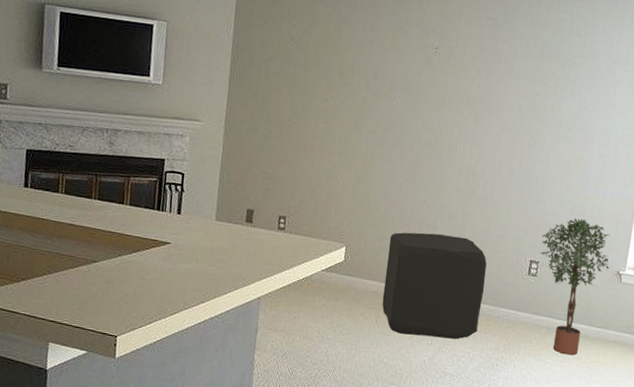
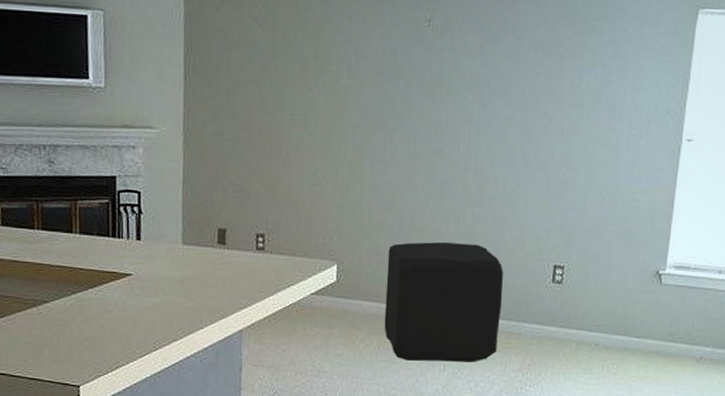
potted tree: present [539,218,610,355] -> none [564,212,647,371]

